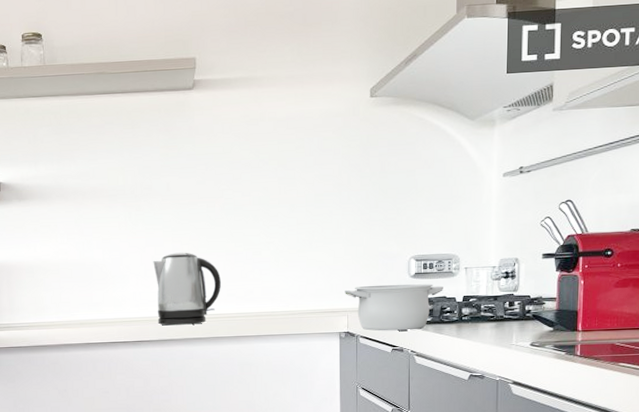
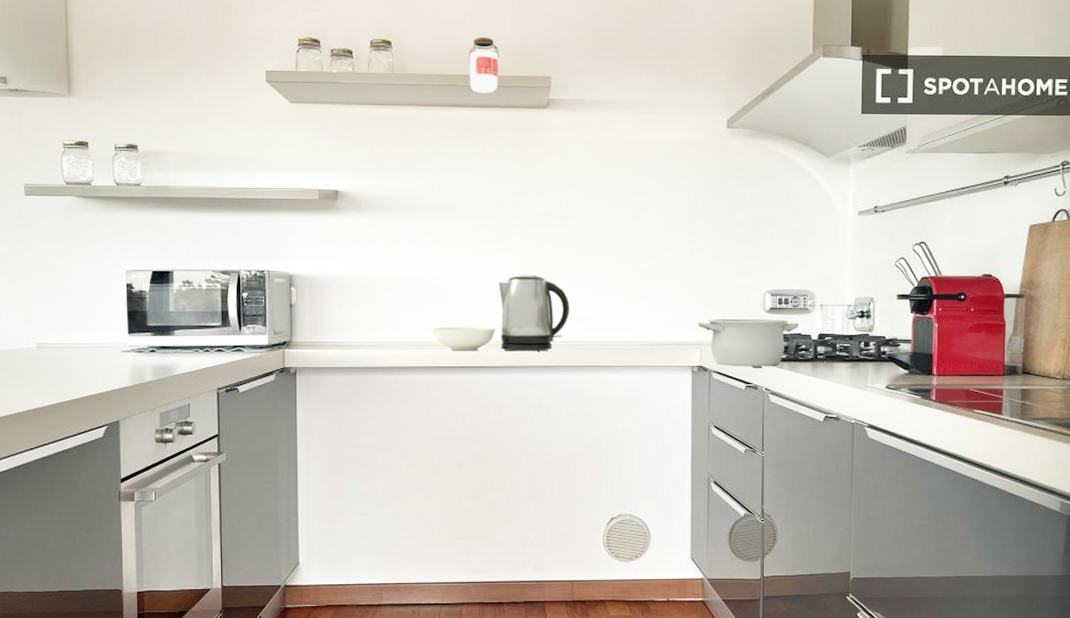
bowl: none [94,303,153,328] -> present [432,327,496,351]
jar: none [115,22,145,79] -> present [469,37,500,93]

